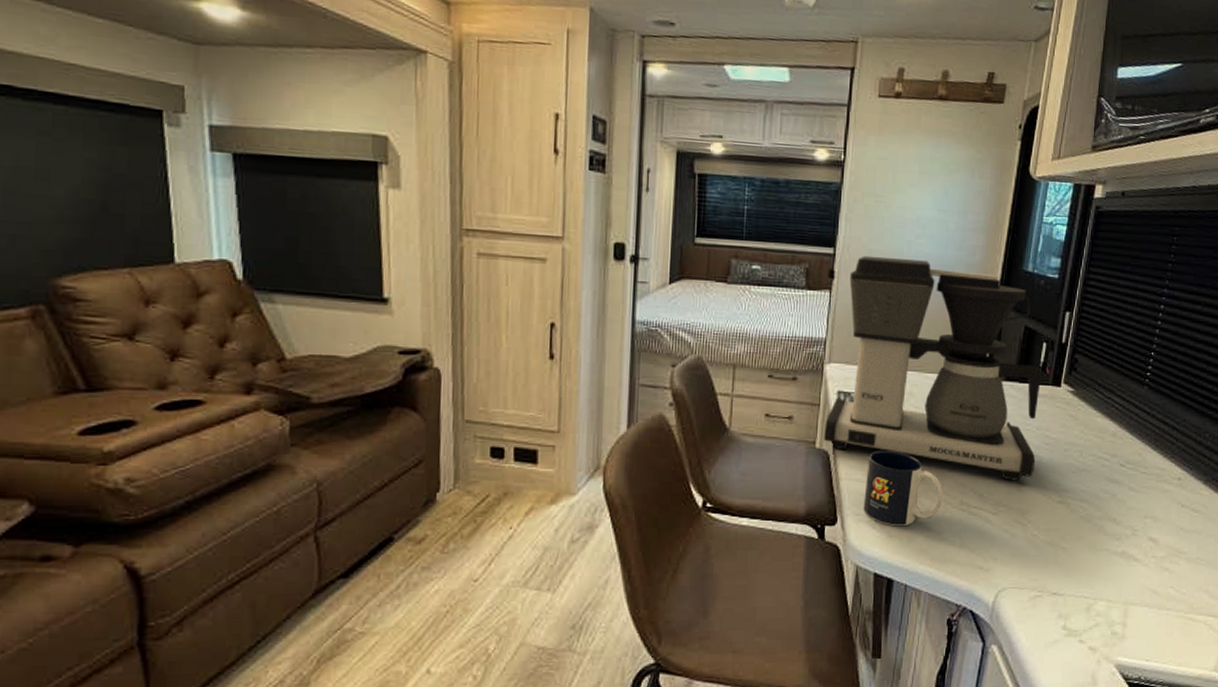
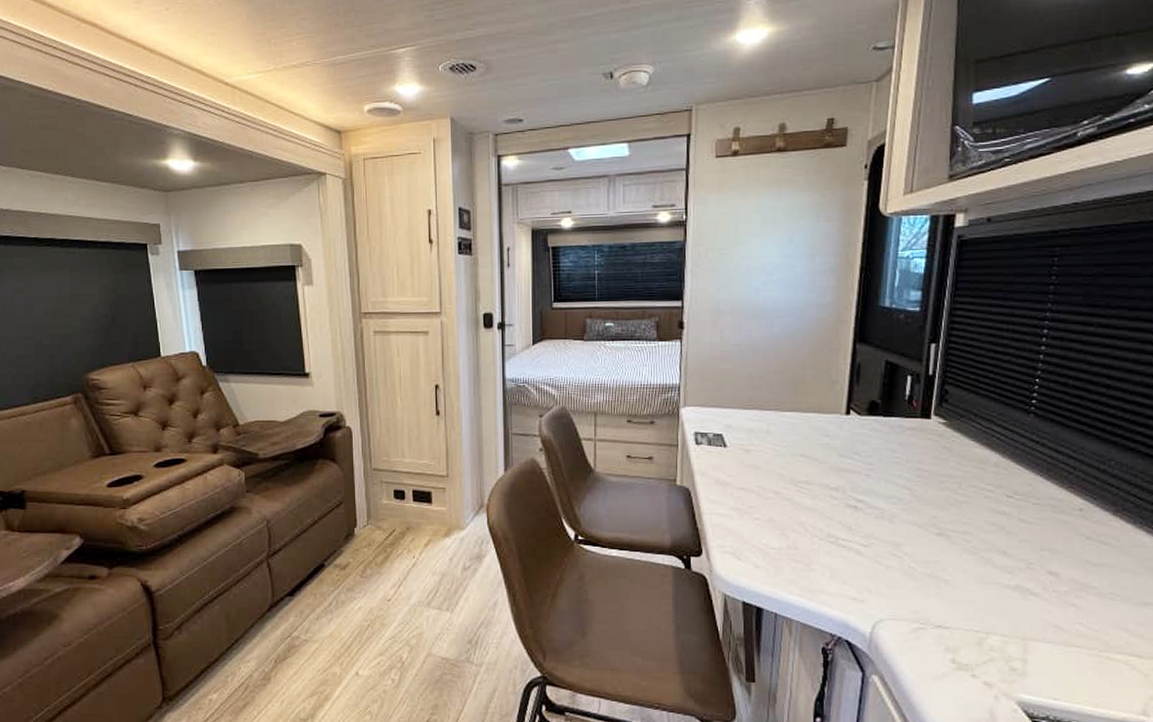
coffee maker: present [824,255,1042,481] -> none [684,305,908,513]
mug: present [863,450,943,527] -> none [727,485,809,558]

